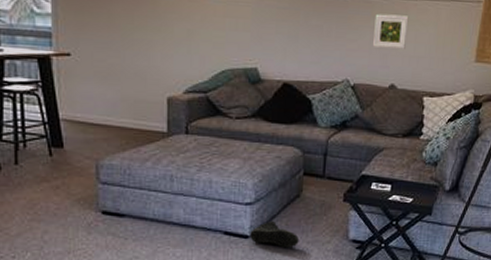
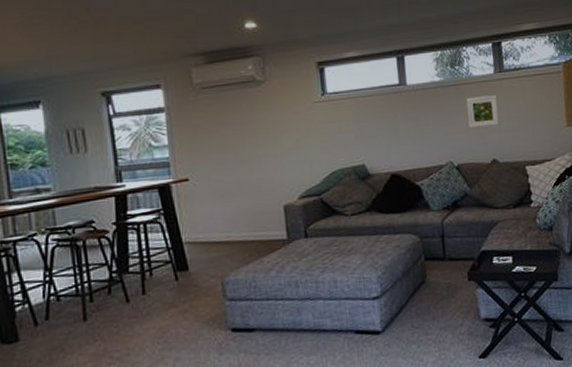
sneaker: present [250,220,299,248] -> none [381,311,431,339]

